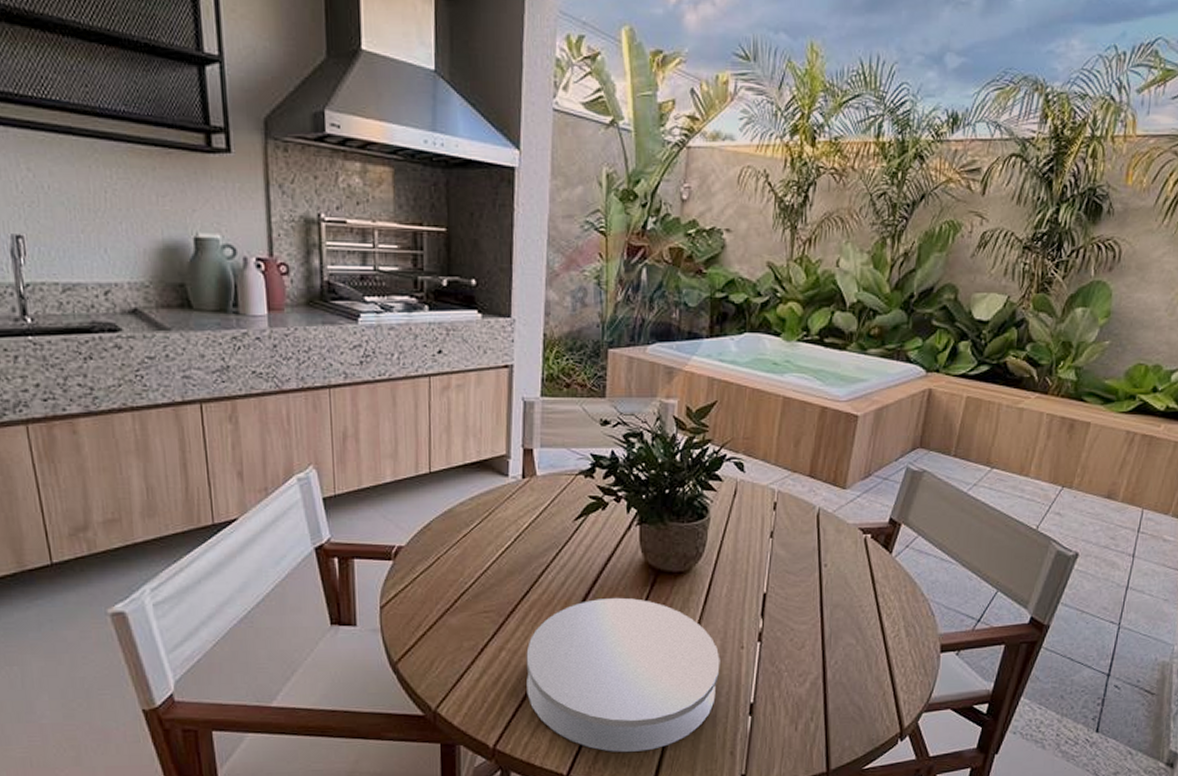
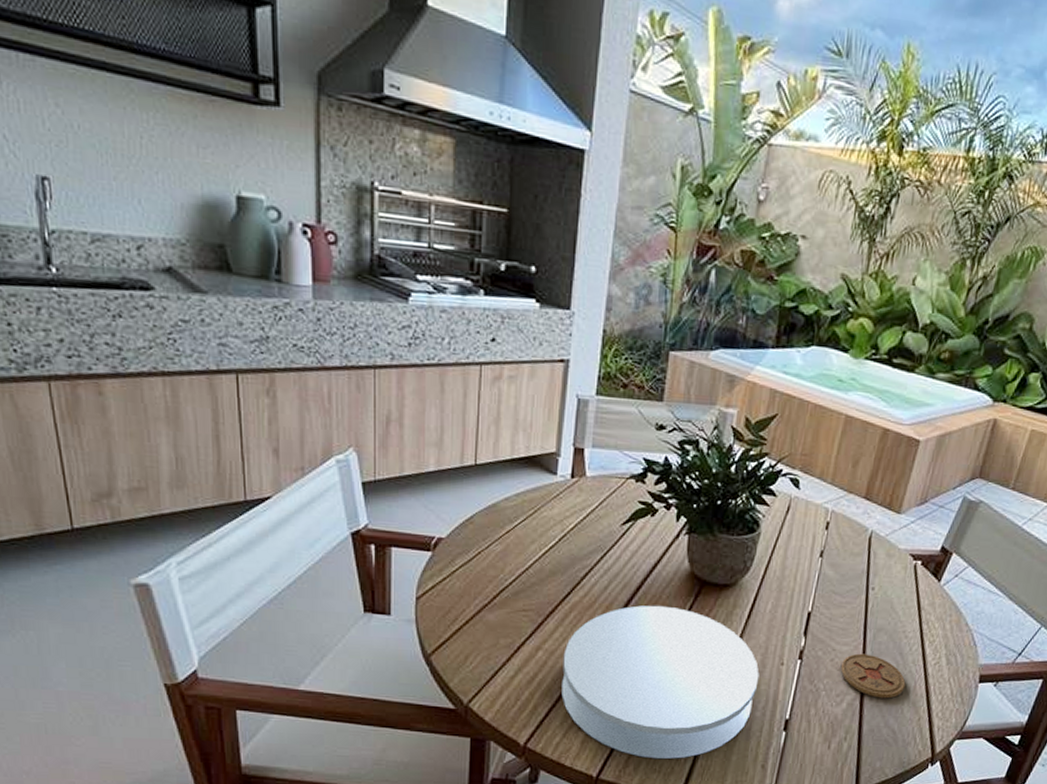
coaster: none [800,631,867,676] -> present [840,653,906,699]

